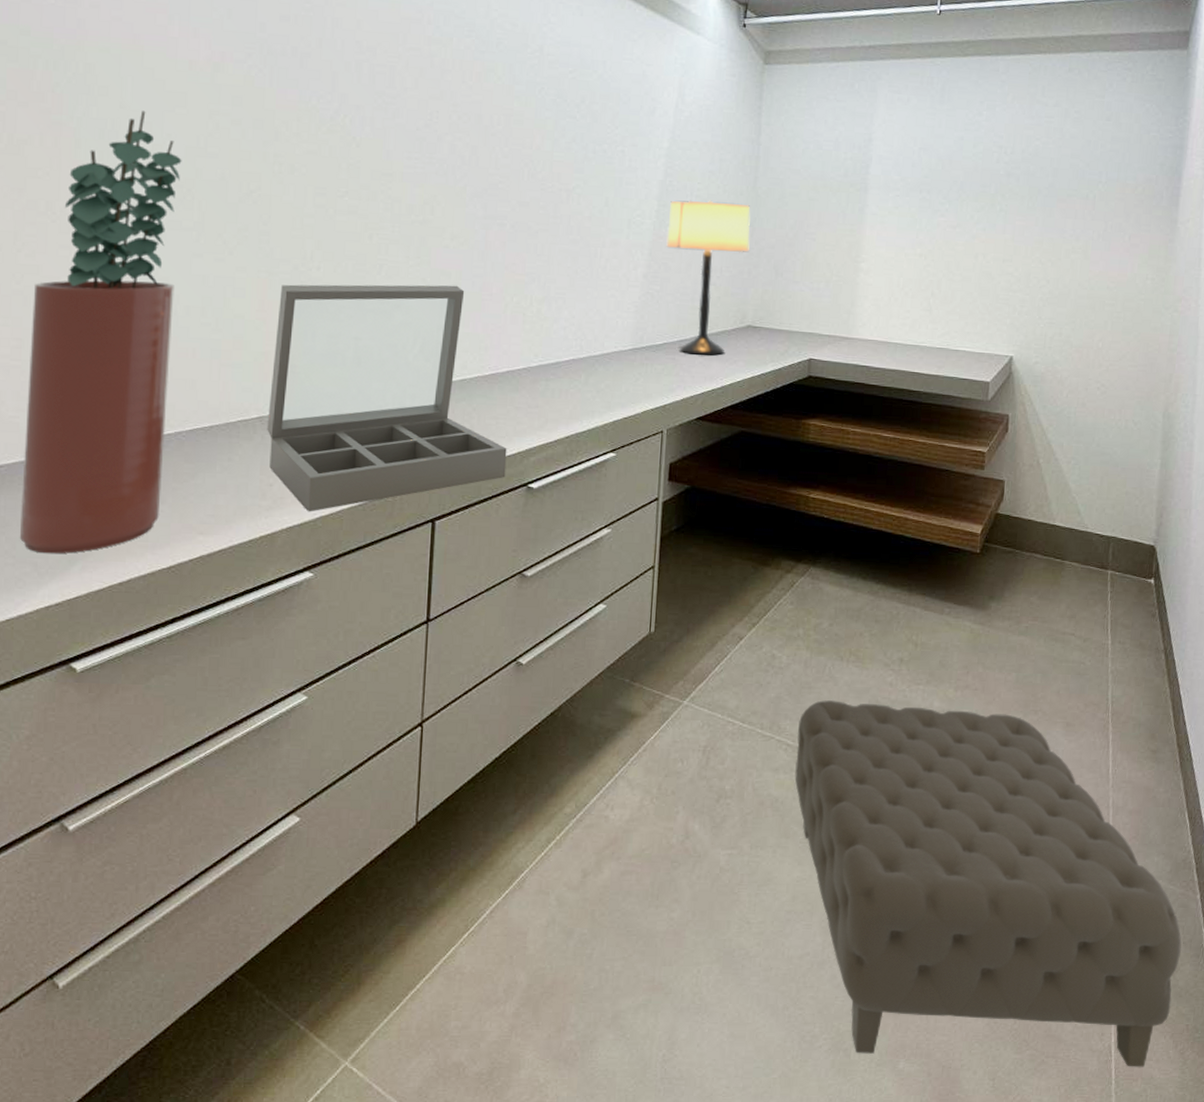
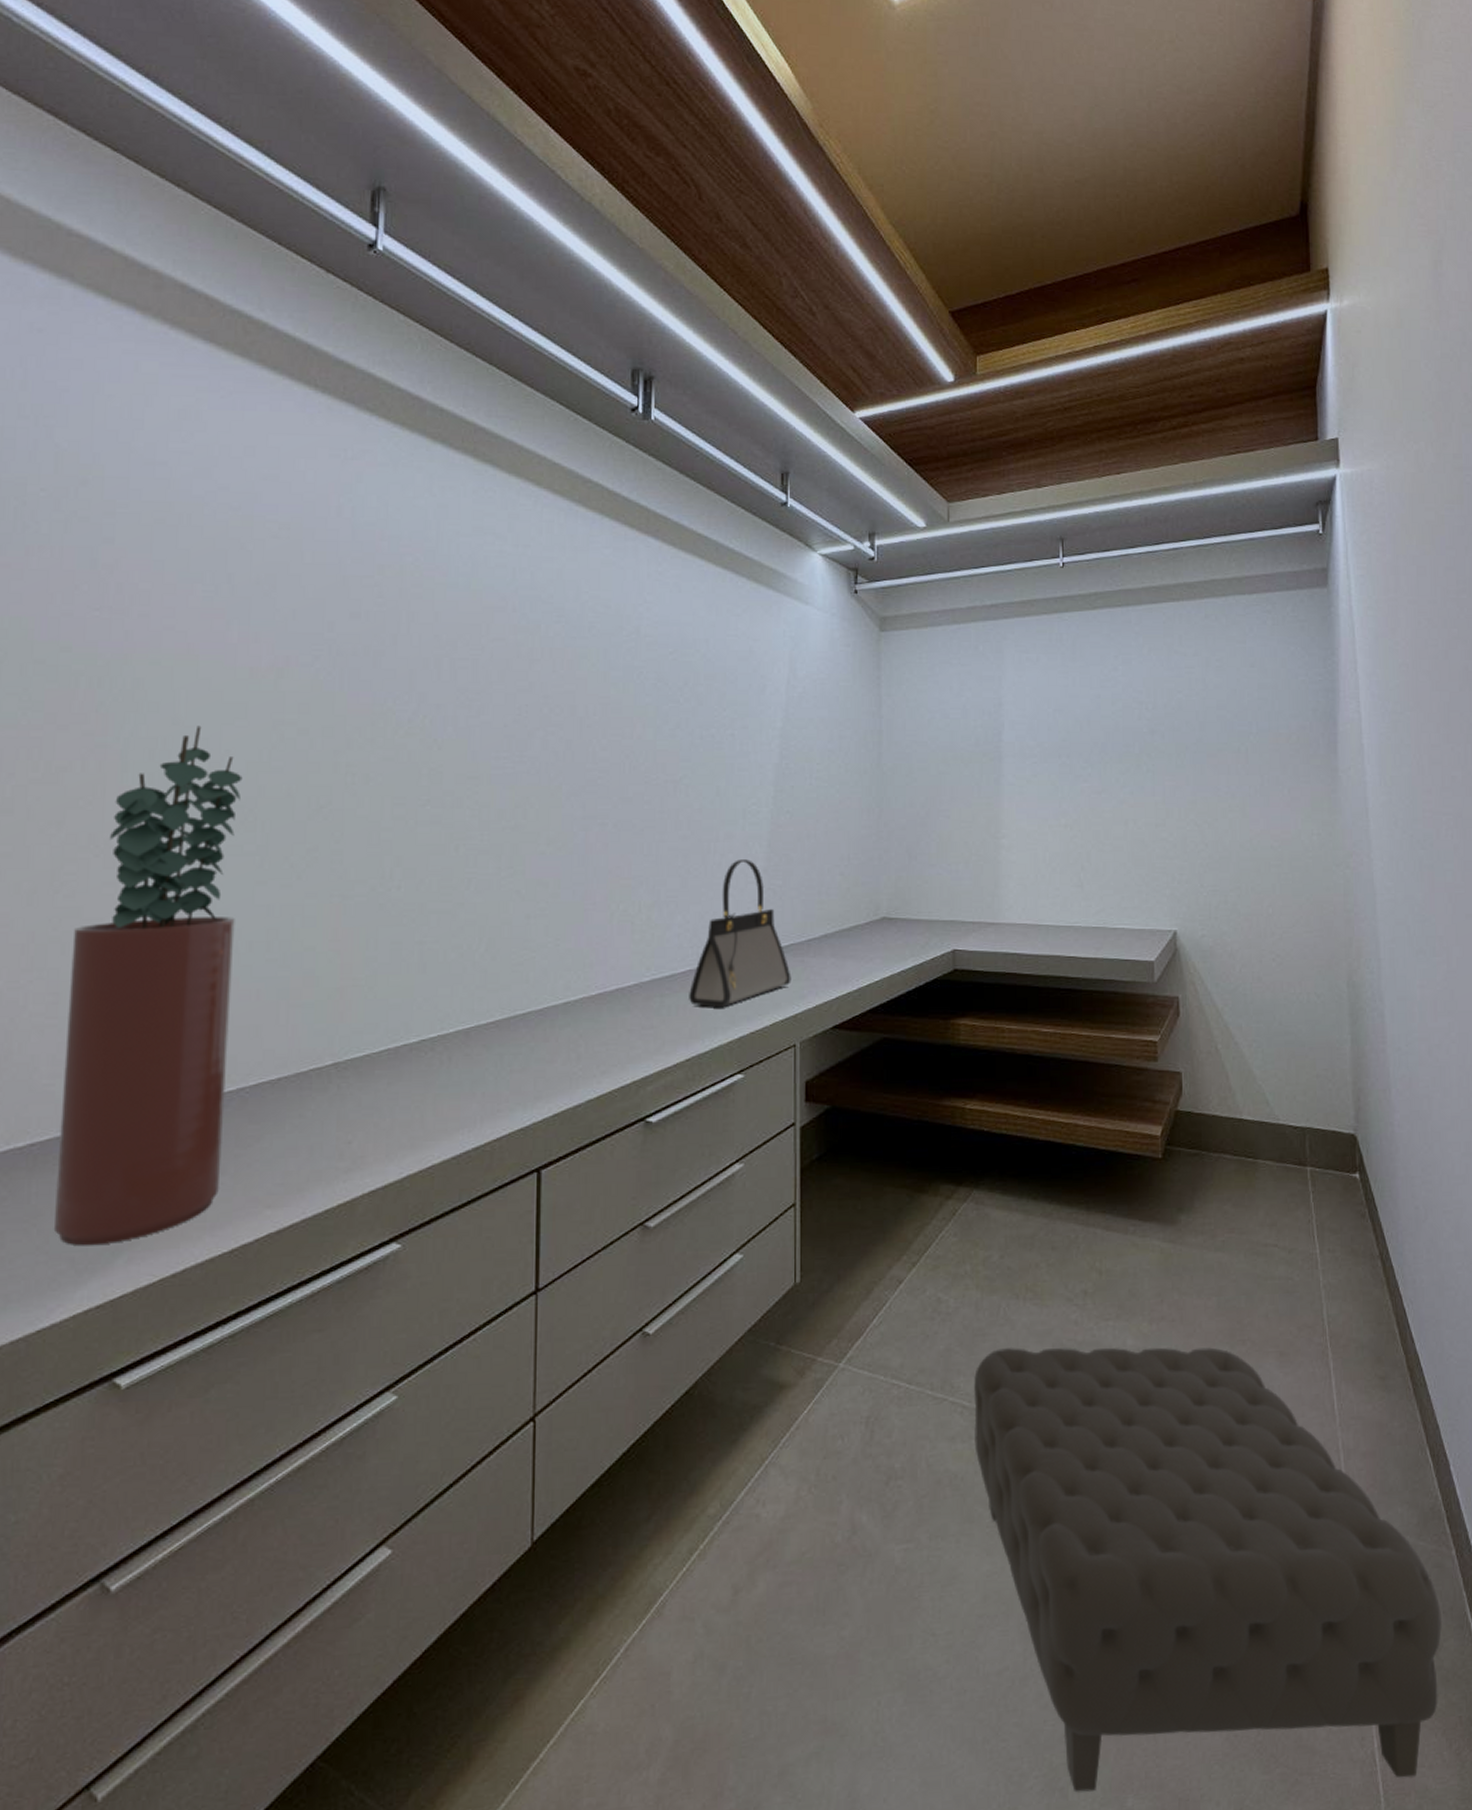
jewelry box: present [267,284,507,512] -> none [344,896,620,1171]
handbag: none [571,265,663,395] -> present [689,859,791,1008]
table lamp: present [666,200,751,356] -> none [786,781,878,956]

